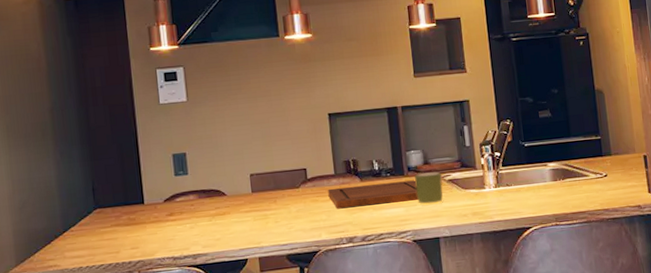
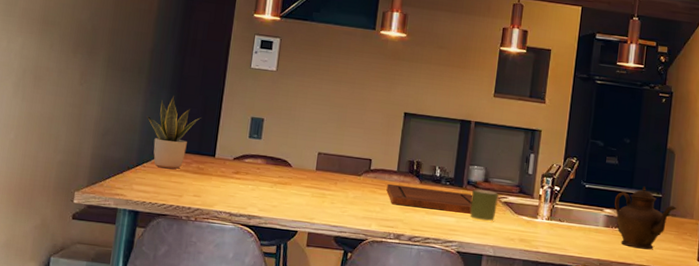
potted plant: none [62,151,120,228] -> present [146,95,201,169]
teapot: none [556,132,618,195] -> present [614,186,677,250]

